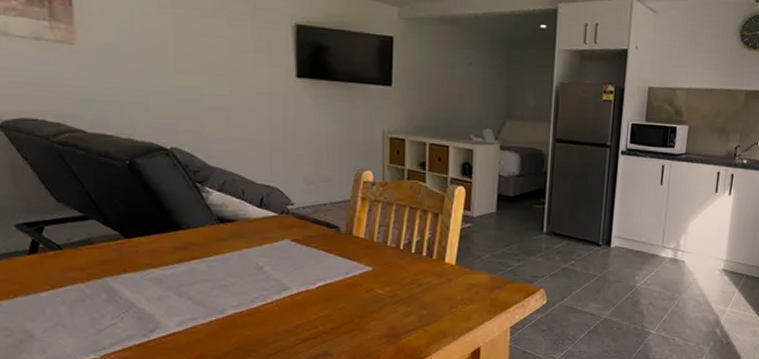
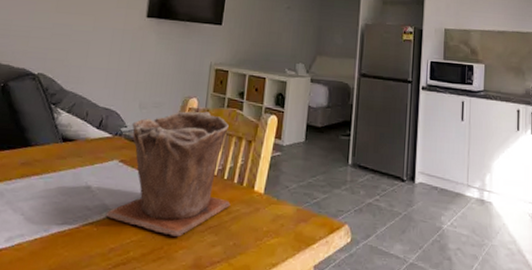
plant pot: none [285,185,421,310] -> present [106,111,231,237]

